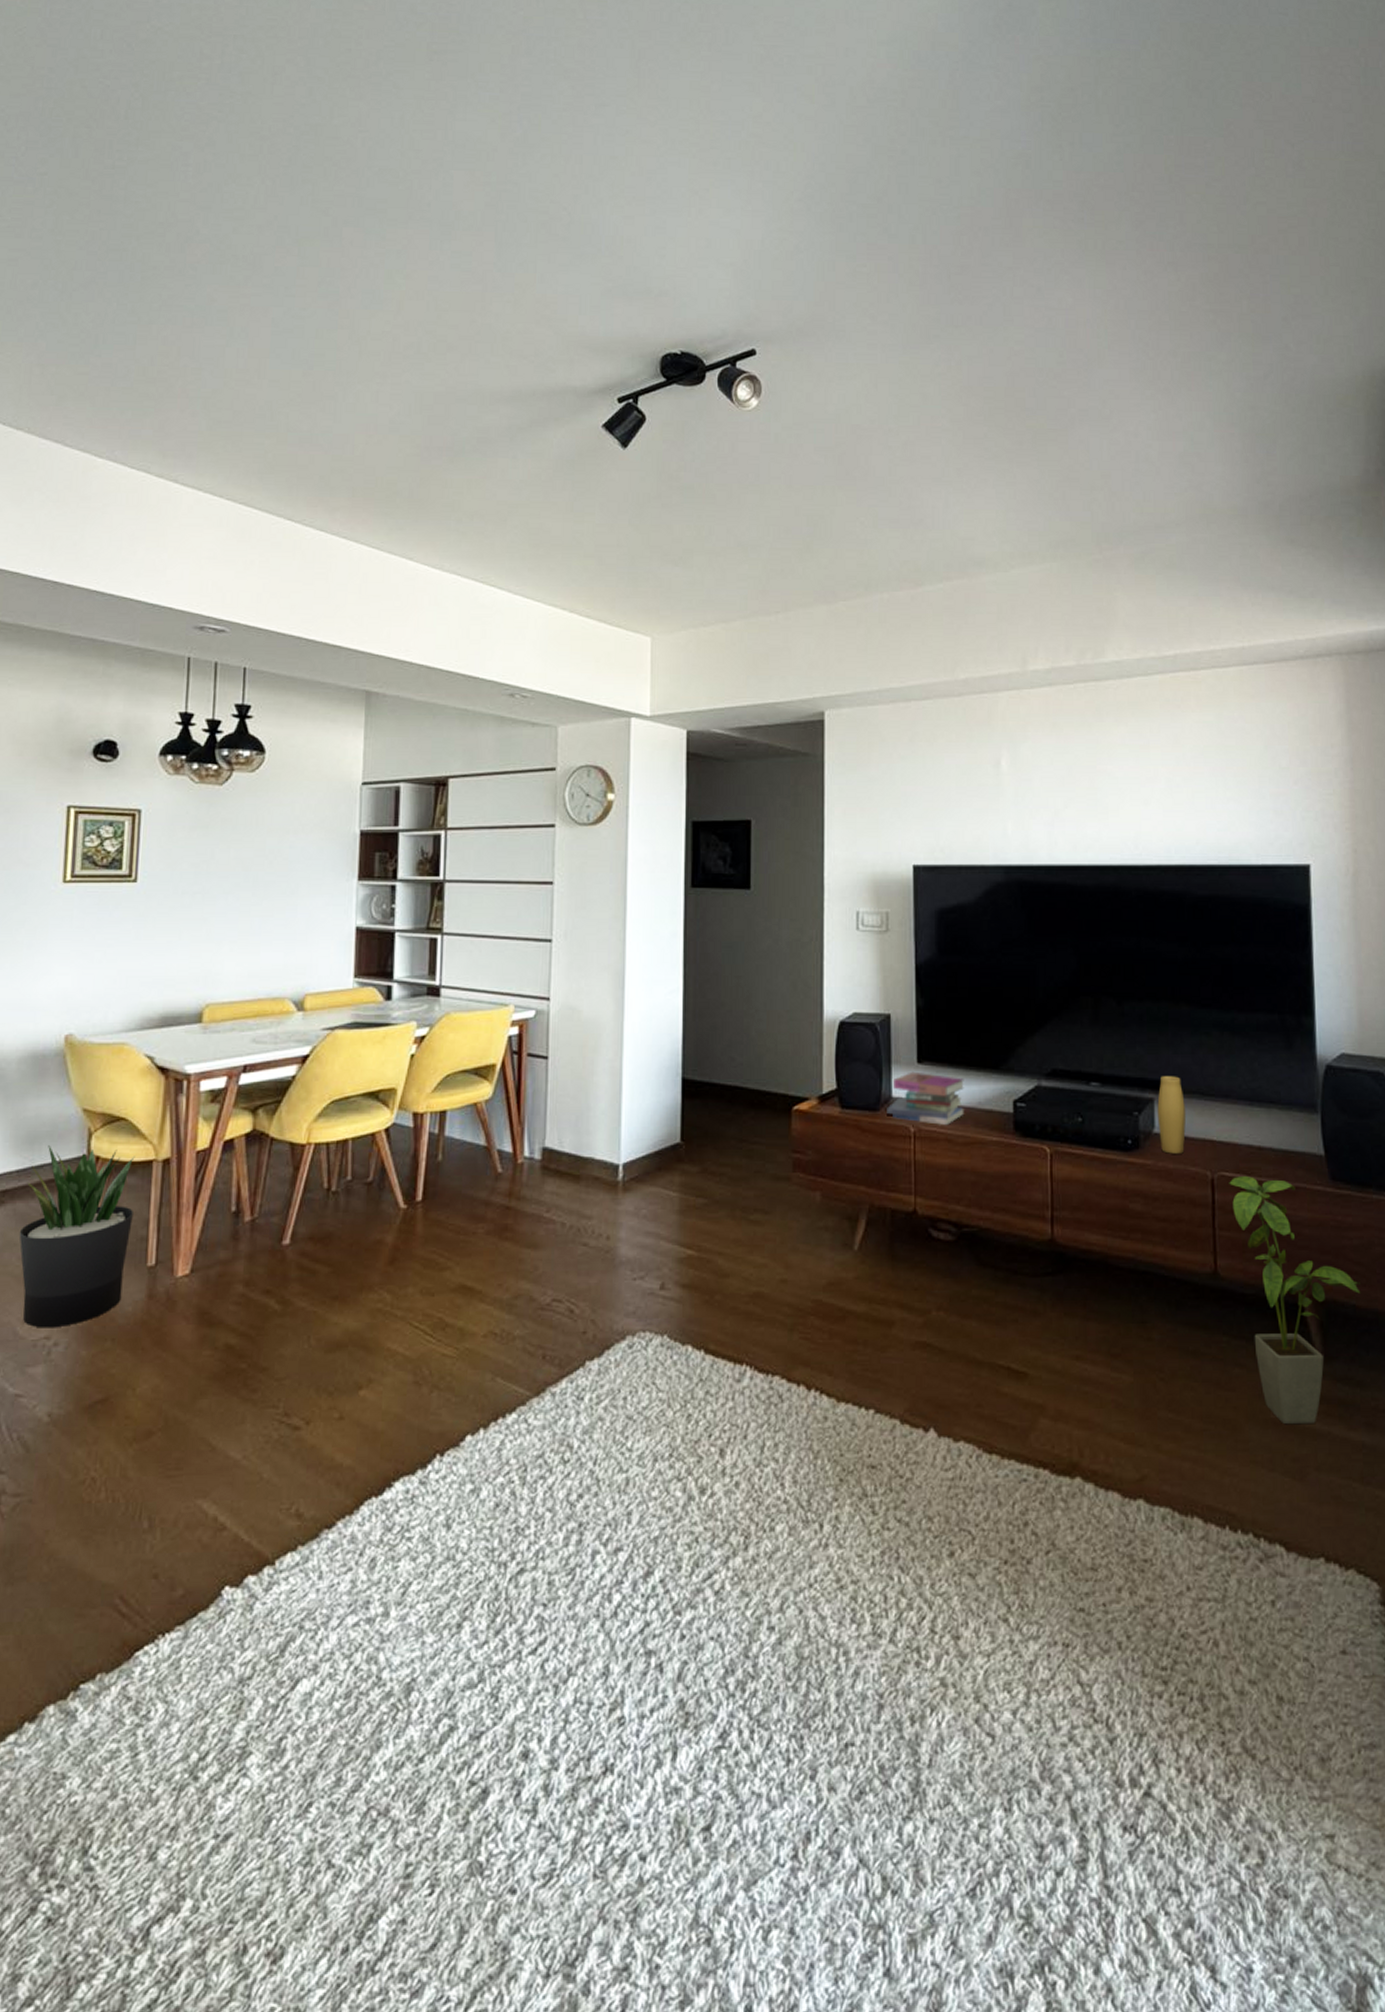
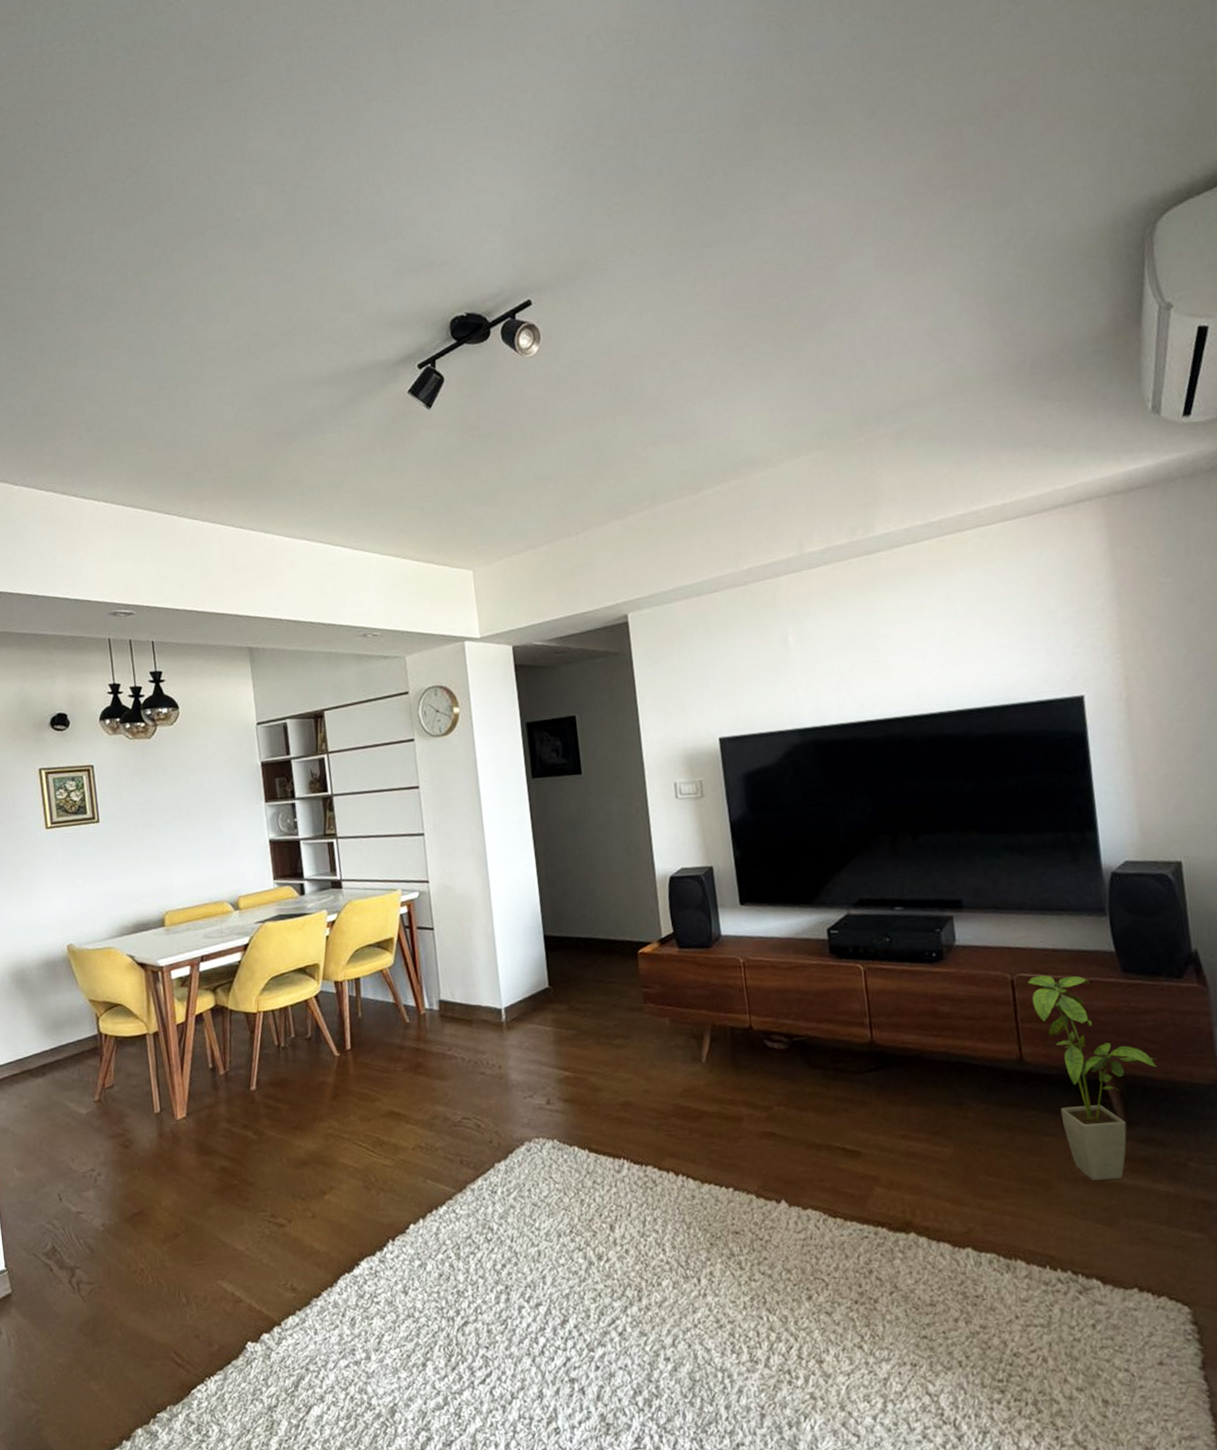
planter: present [19,1145,135,1328] -> none [59,1028,140,1163]
books: present [887,1071,965,1126] -> none [718,912,785,955]
vase: present [1157,1076,1187,1154] -> none [956,895,985,962]

